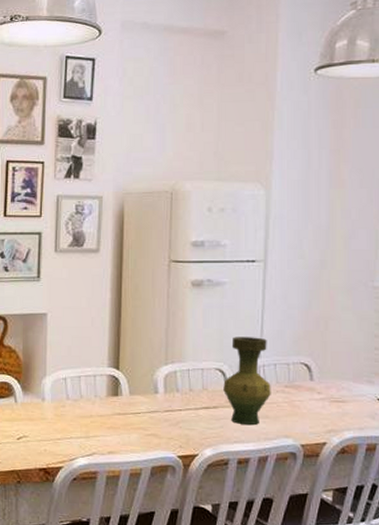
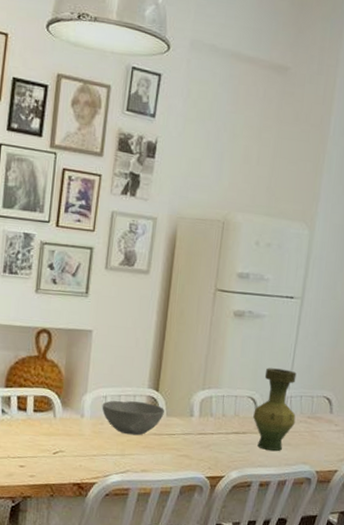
bowl: none [62,380,127,416] -> present [102,400,164,436]

